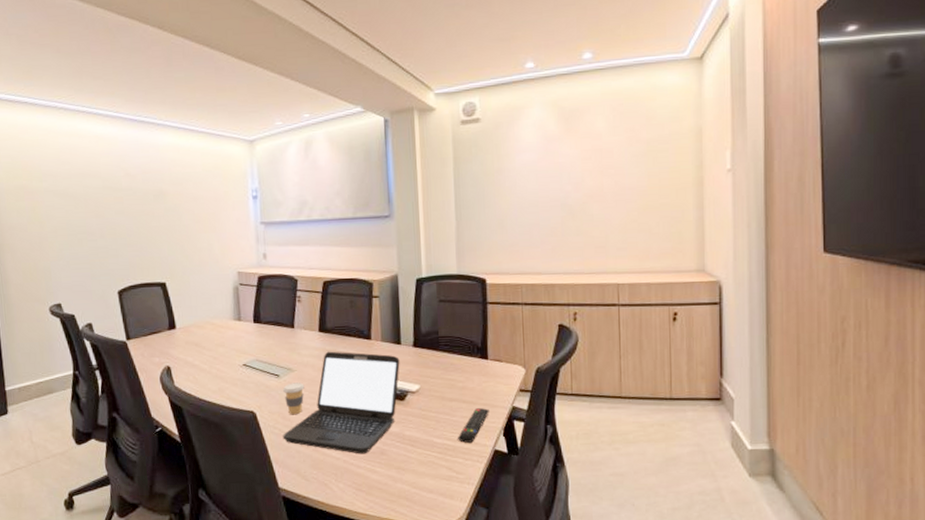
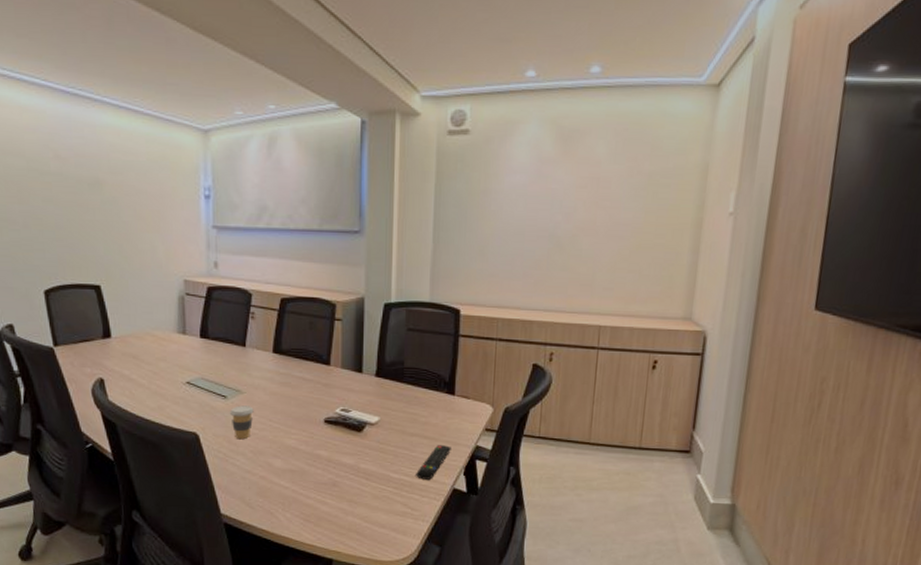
laptop: present [283,351,400,454] -> none [227,374,360,485]

